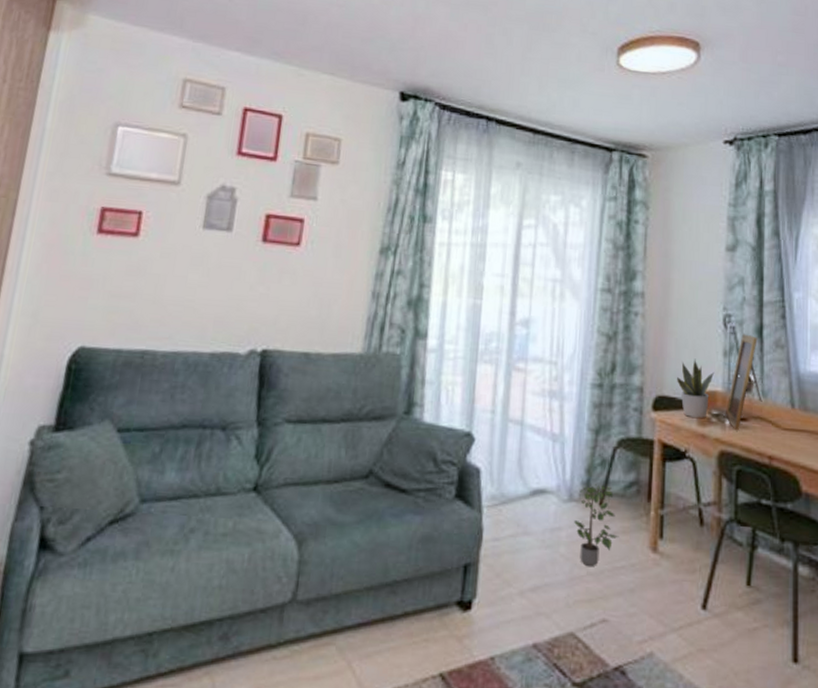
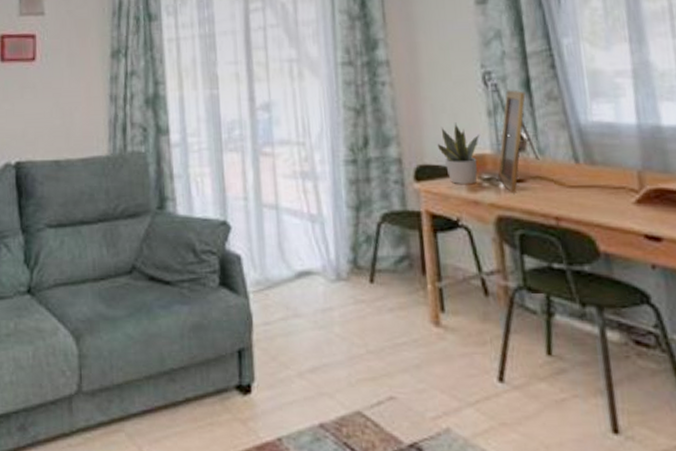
potted plant: present [574,484,619,566] -> none [345,261,396,344]

